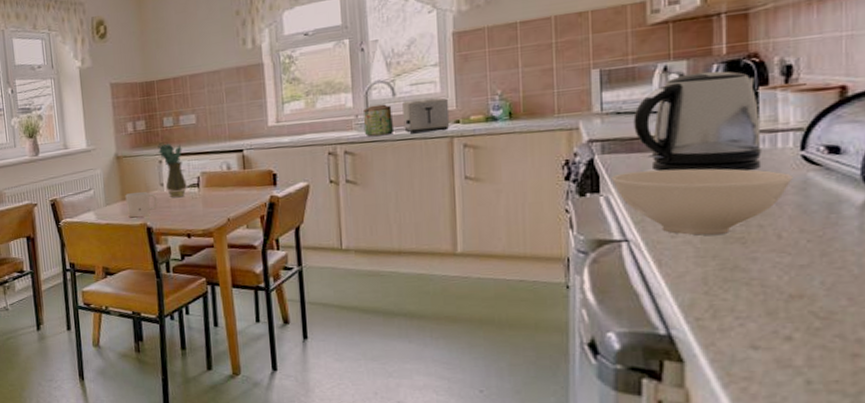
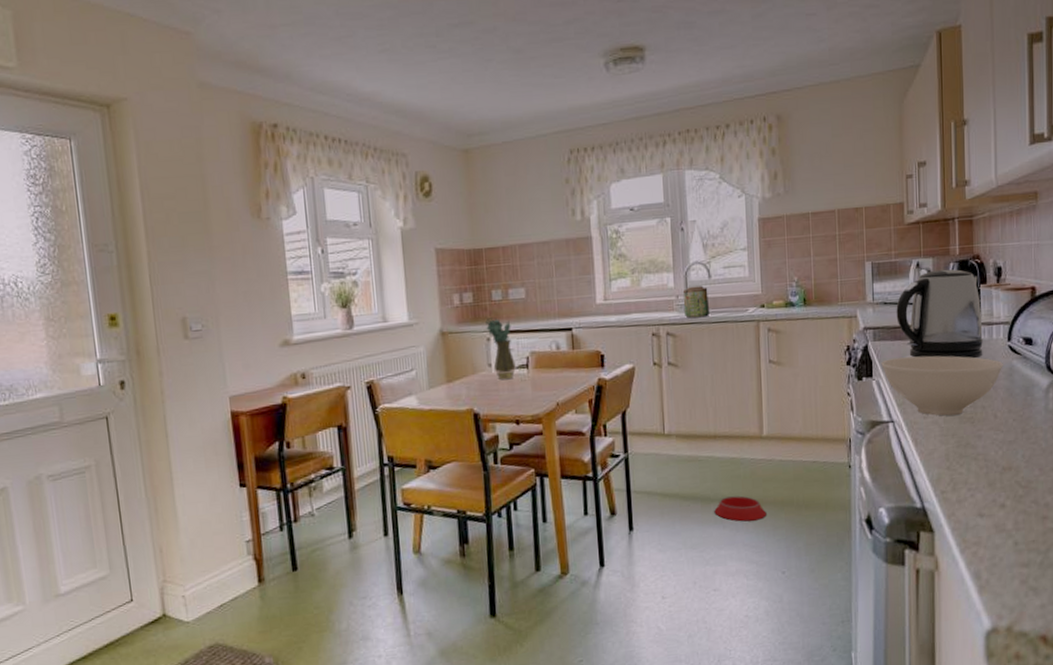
mug: present [125,191,158,218] -> none [450,373,486,403]
pet bowl: none [398,311,461,337] -> present [714,495,767,522]
toaster: present [402,97,450,134] -> none [717,281,757,317]

